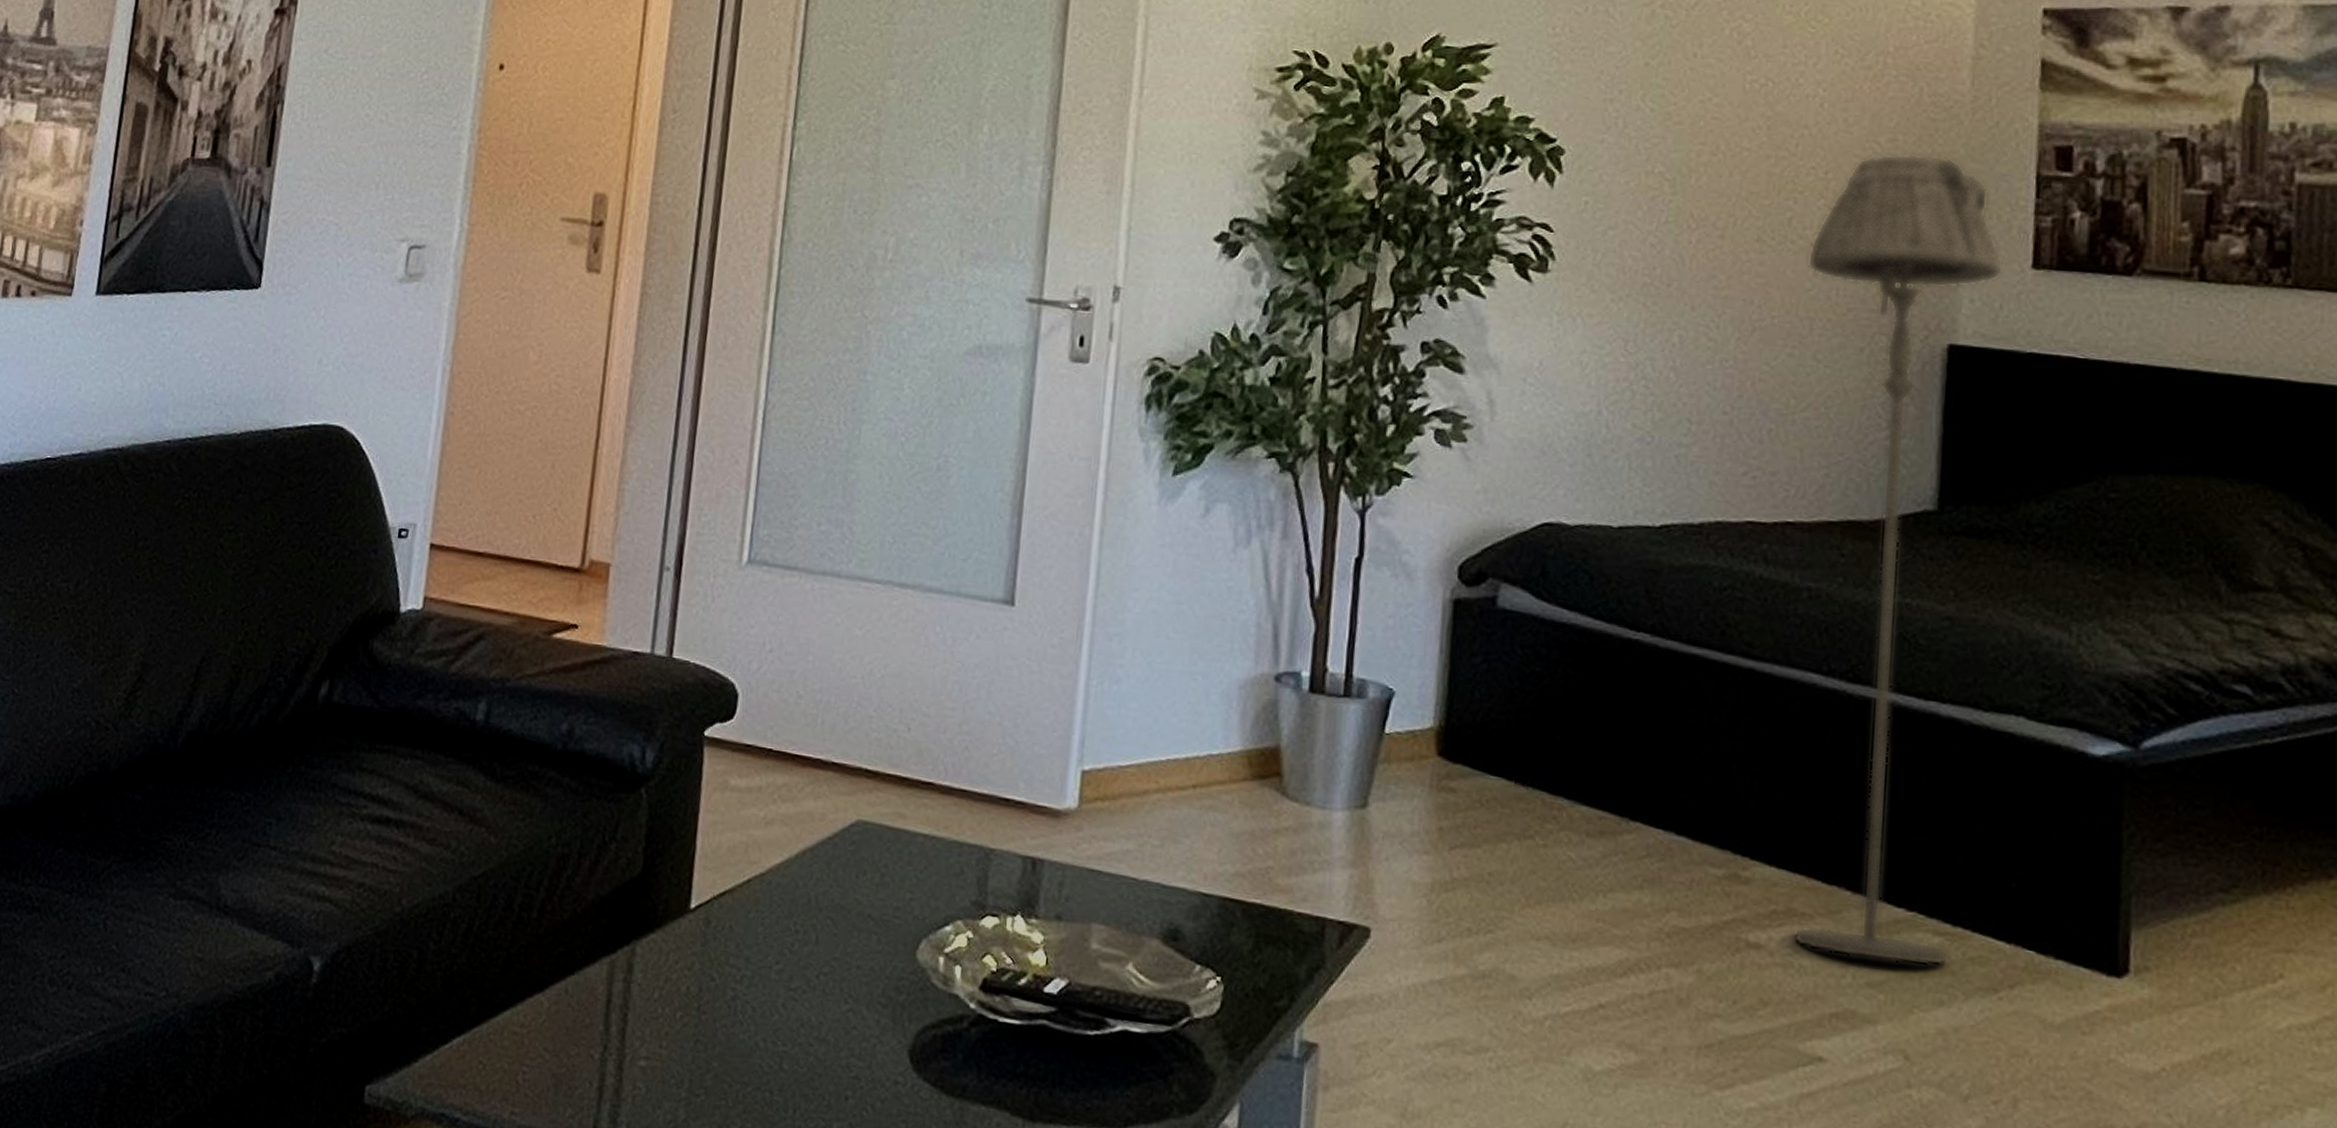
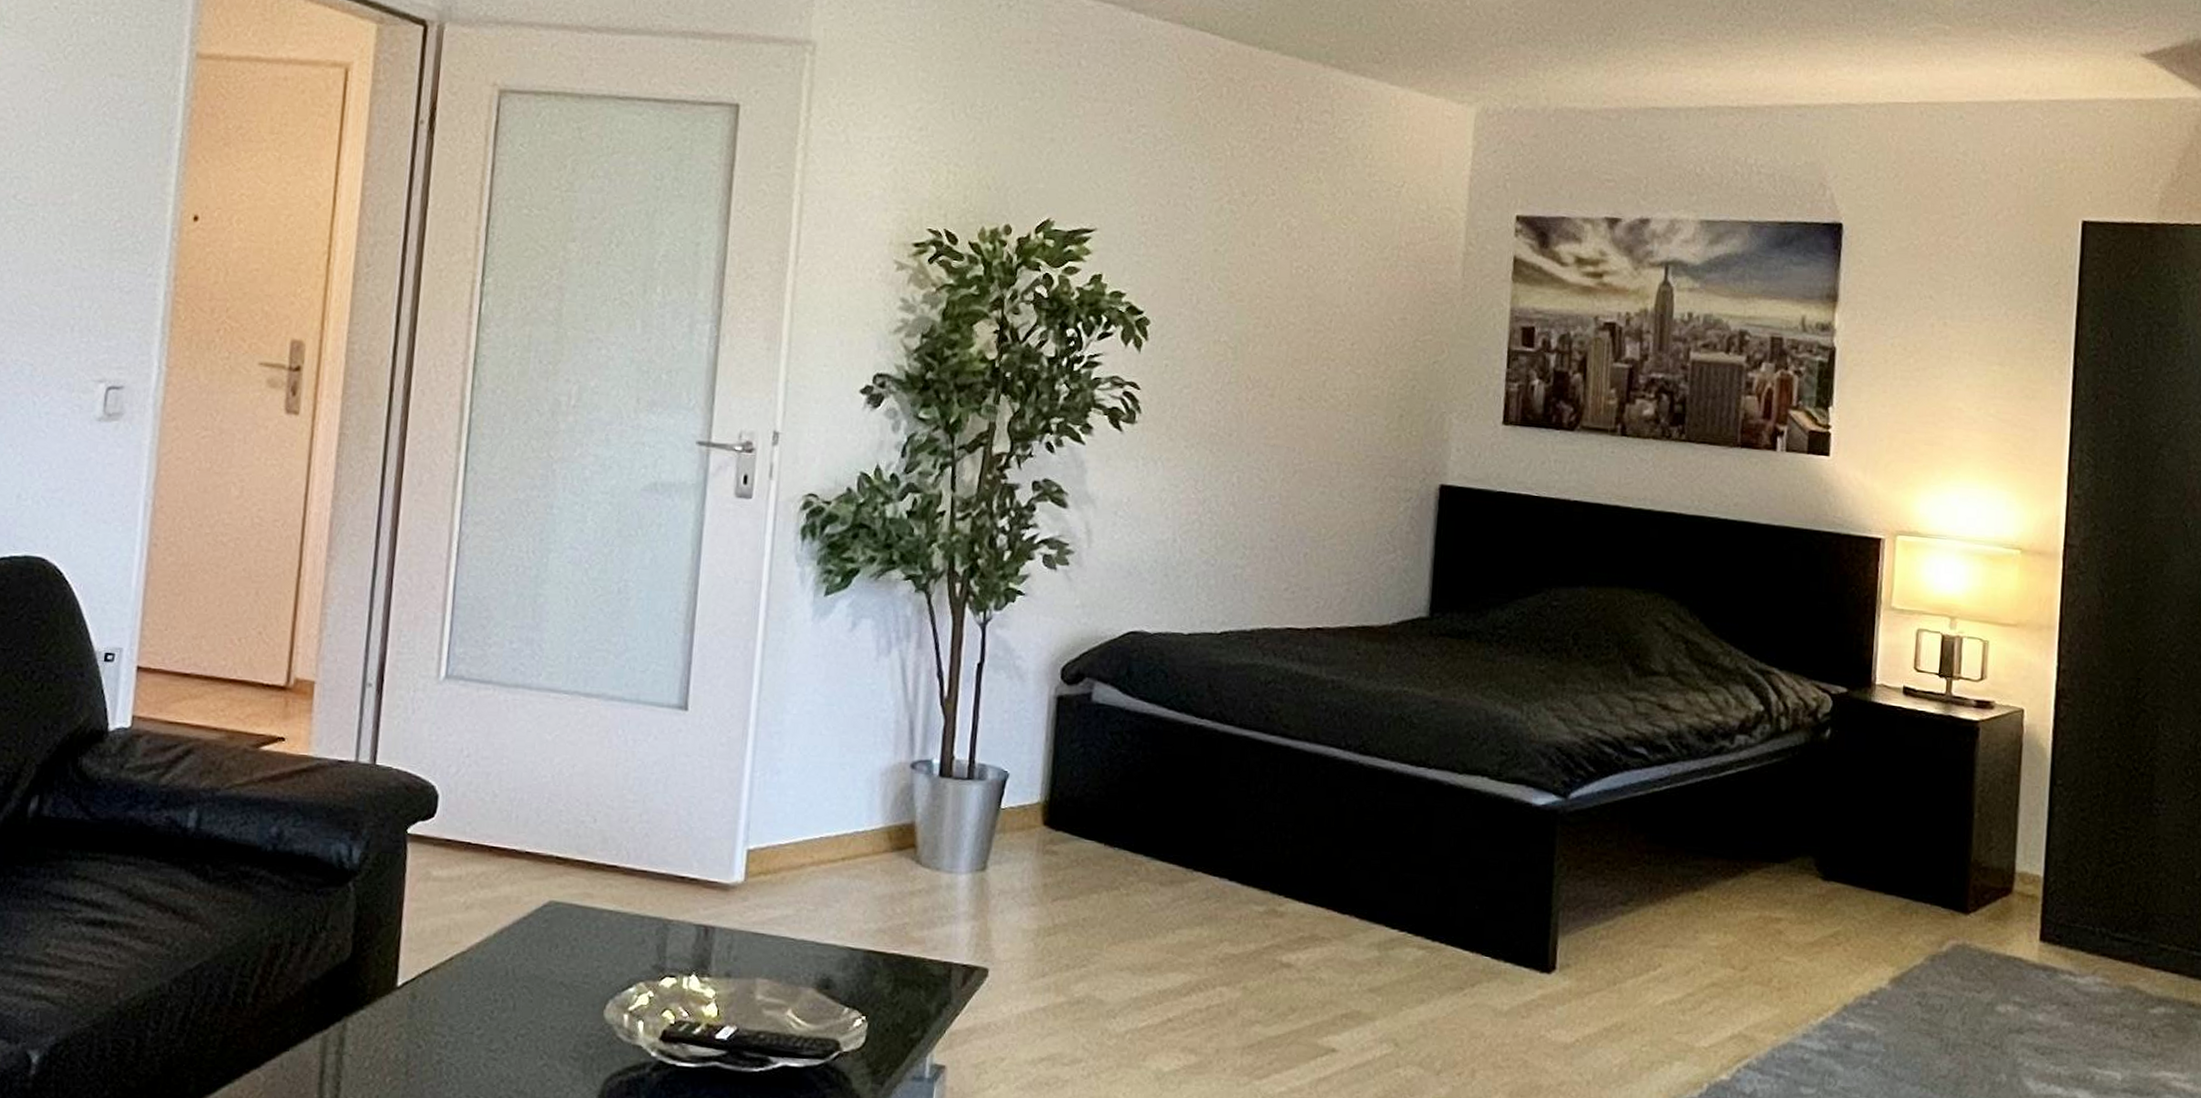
floor lamp: present [1793,153,2003,967] -> none [1315,330,1482,973]

